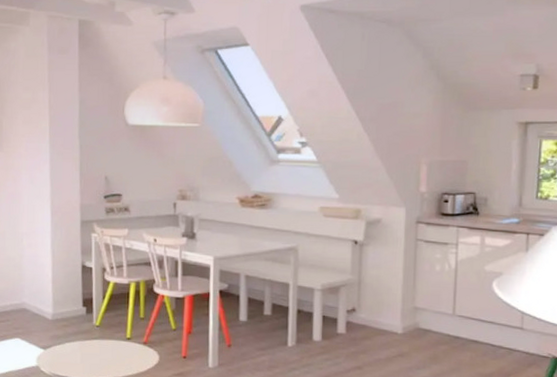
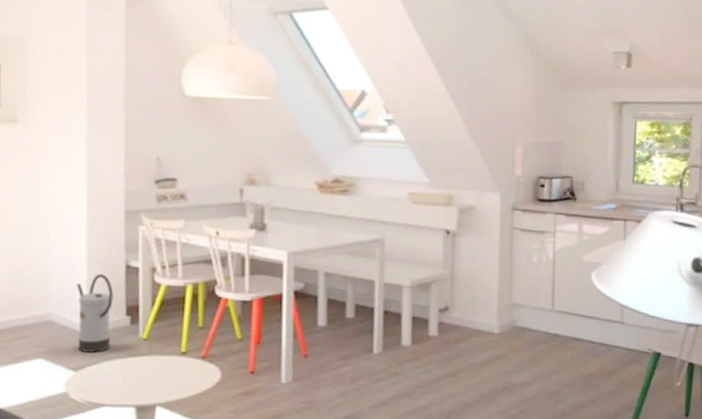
watering can: none [44,272,73,335] -> present [77,274,114,353]

